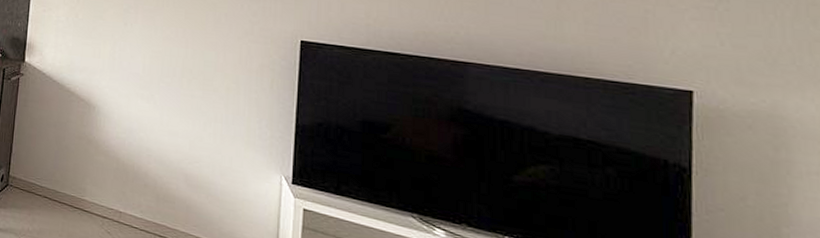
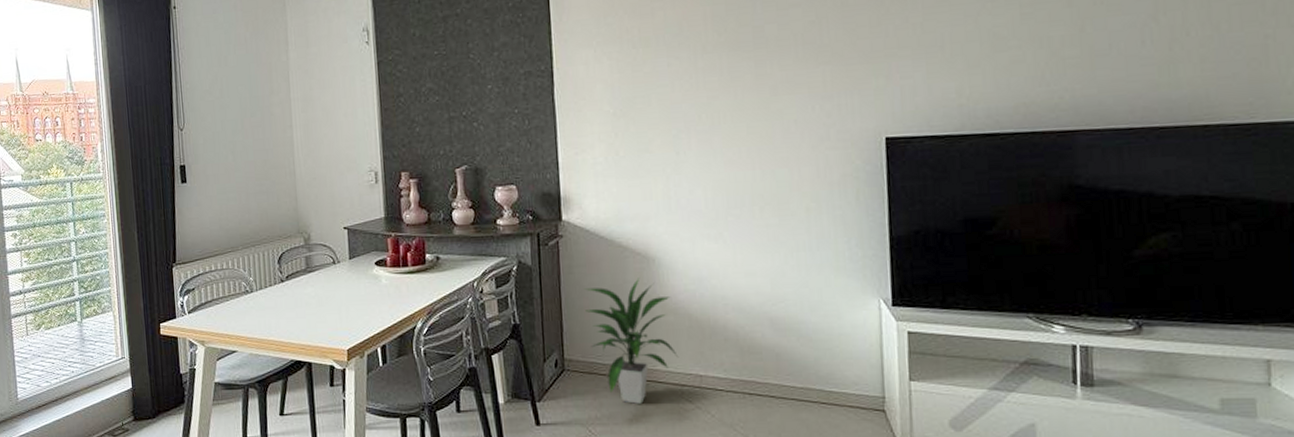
indoor plant: none [32,119,105,226] -> present [584,277,679,404]

